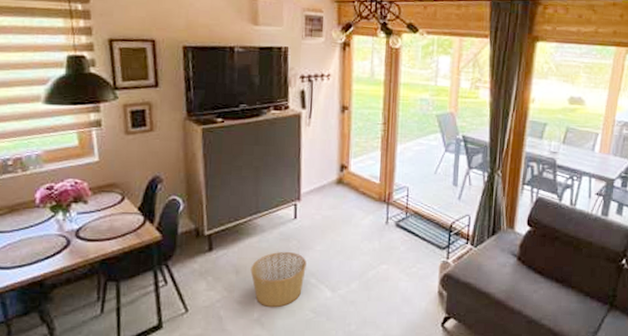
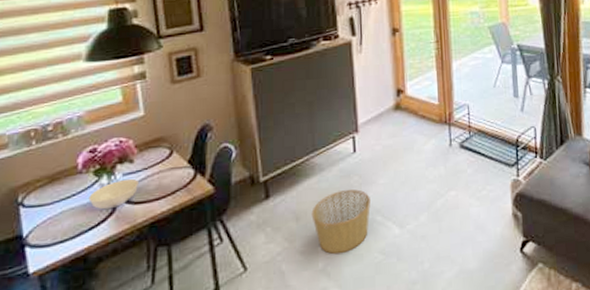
bowl: none [45,217,91,243] -> present [88,178,138,210]

